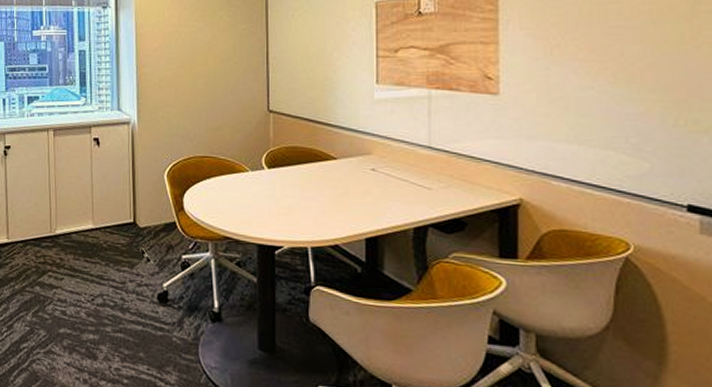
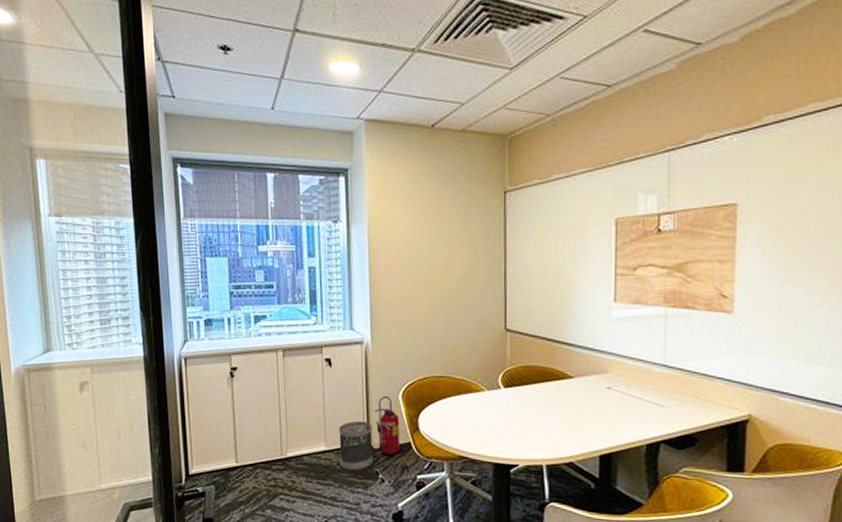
wastebasket: none [106,199,139,249] -> present [339,420,373,471]
fire extinguisher: none [141,176,166,235] -> present [375,396,401,456]

